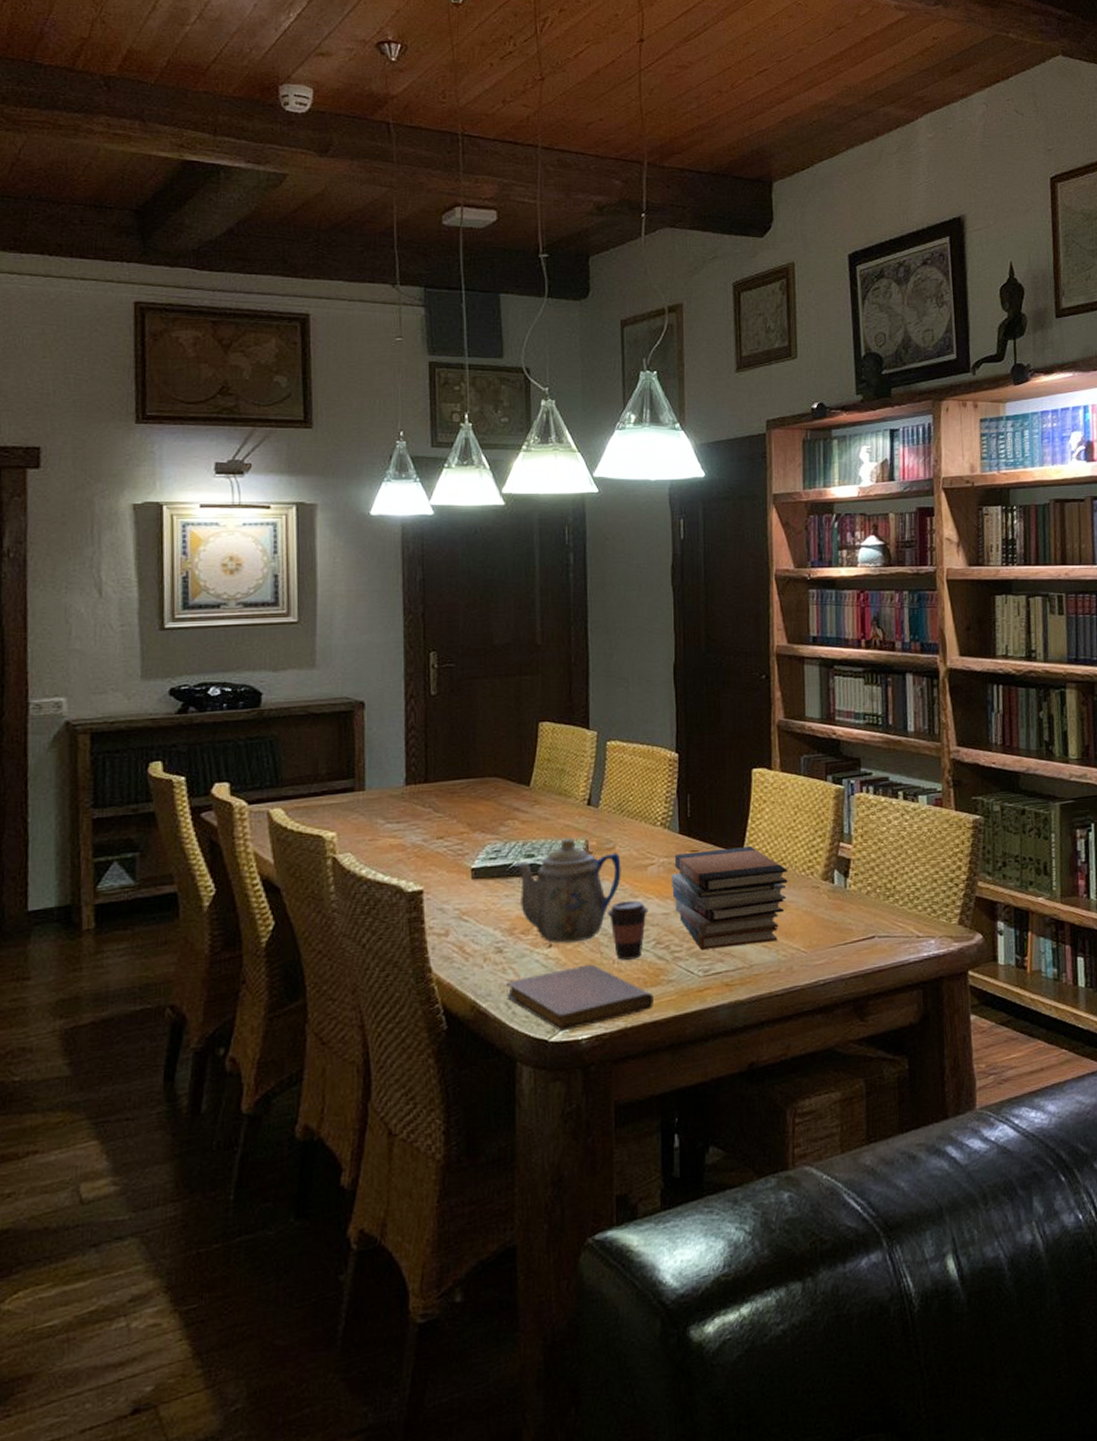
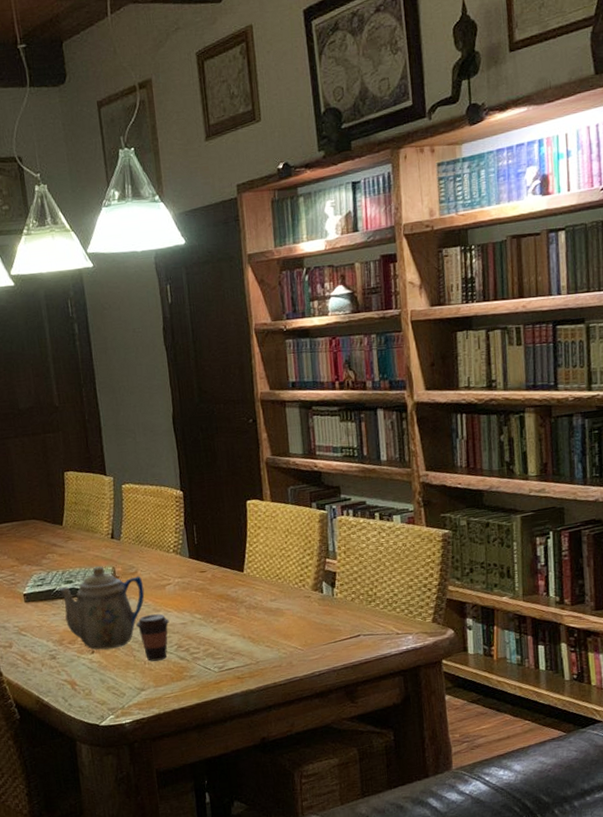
notebook: present [507,964,654,1032] -> none [62,665,180,718]
book stack: present [672,847,788,950] -> none [186,566,284,651]

